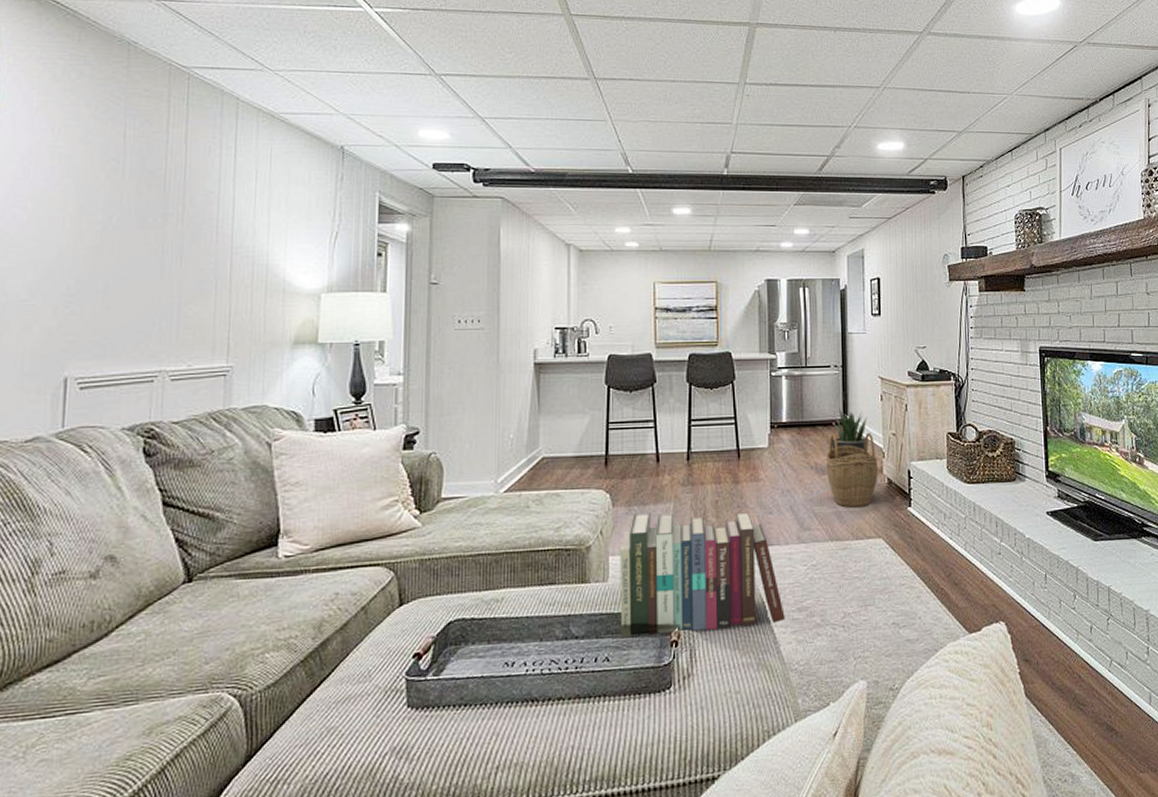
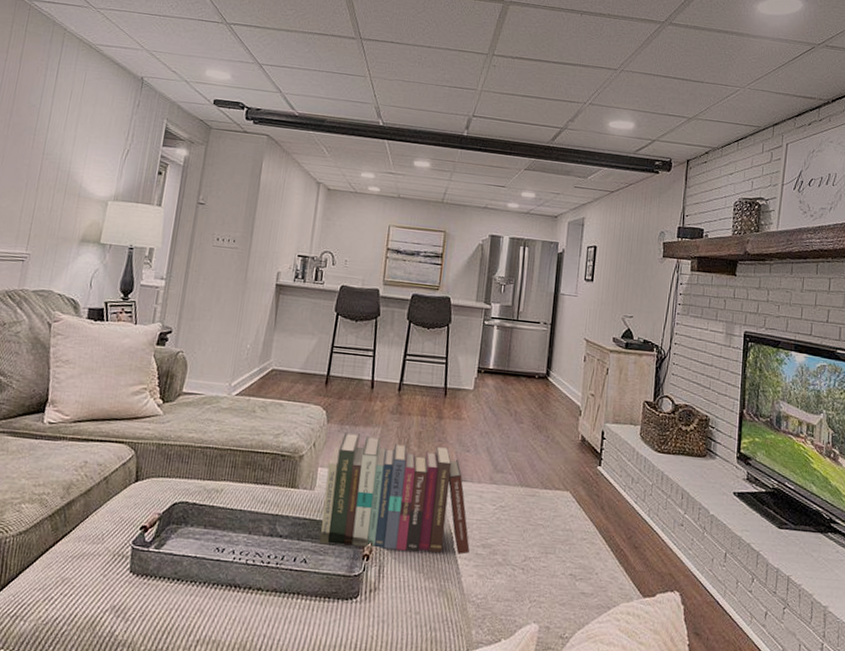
woven basket: present [827,433,879,509] -> none [524,385,574,460]
planter: present [832,408,869,451] -> none [532,362,570,407]

